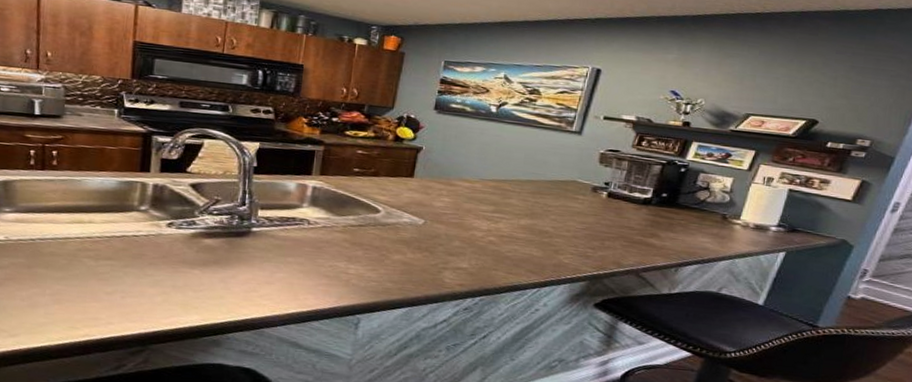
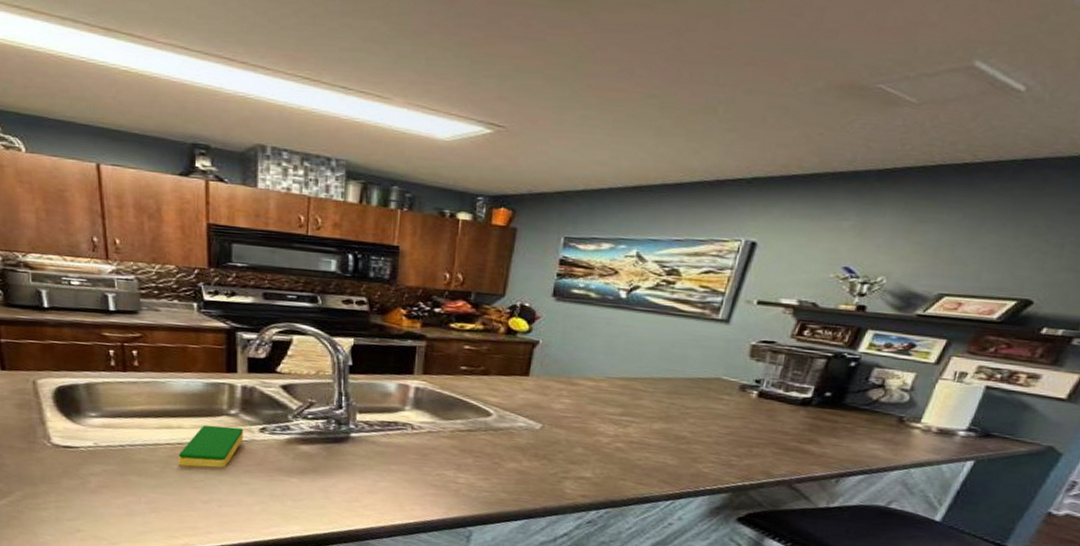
dish sponge: none [86,220,152,260] -> present [178,425,244,468]

